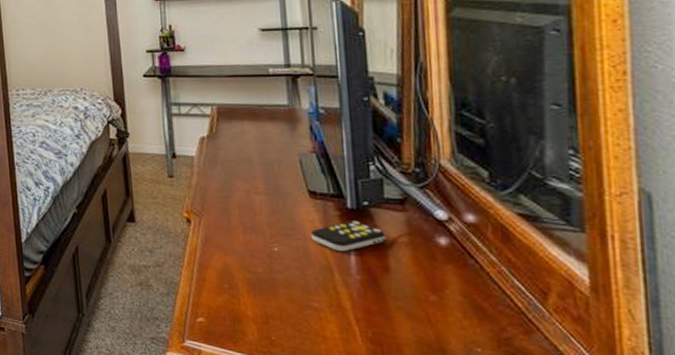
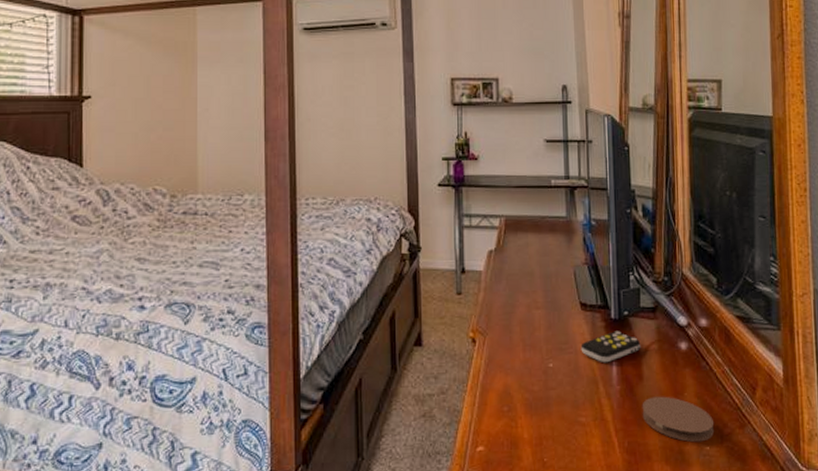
coaster: none [389,290,488,343] -> present [642,396,714,443]

